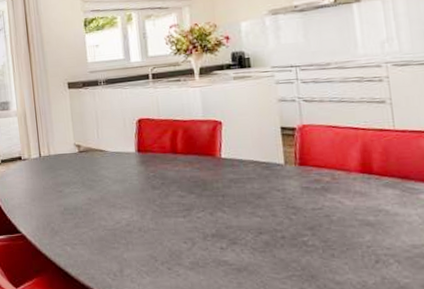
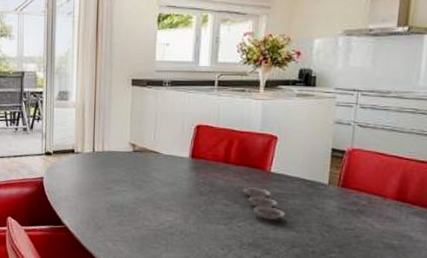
plate: none [197,175,246,208] -> present [243,187,286,221]

